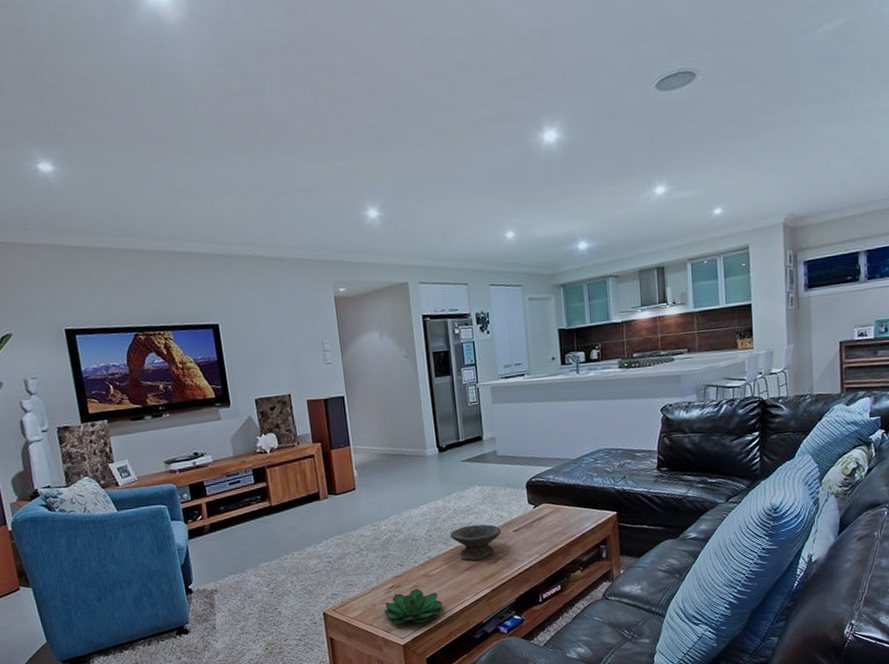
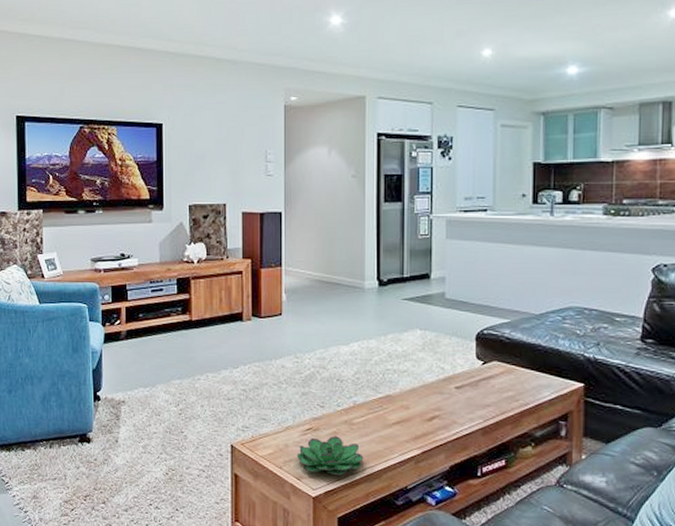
bowl: present [450,524,501,561] -> none [381,374,440,416]

